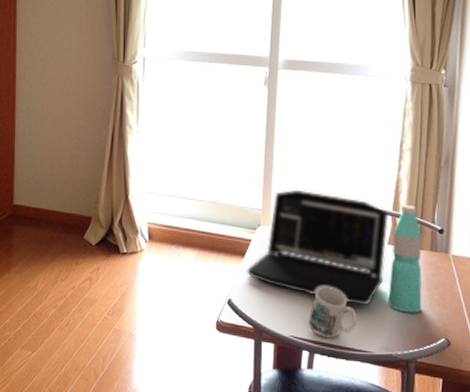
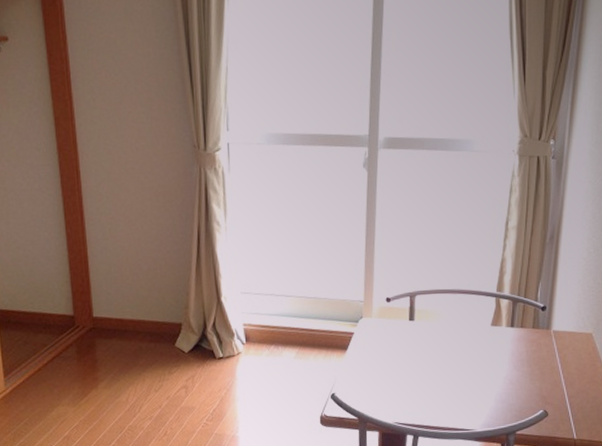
laptop: present [247,189,389,306] -> none [350,278,493,388]
mug: present [309,287,356,339] -> none [413,373,459,422]
water bottle: present [388,204,422,313] -> none [490,284,525,390]

